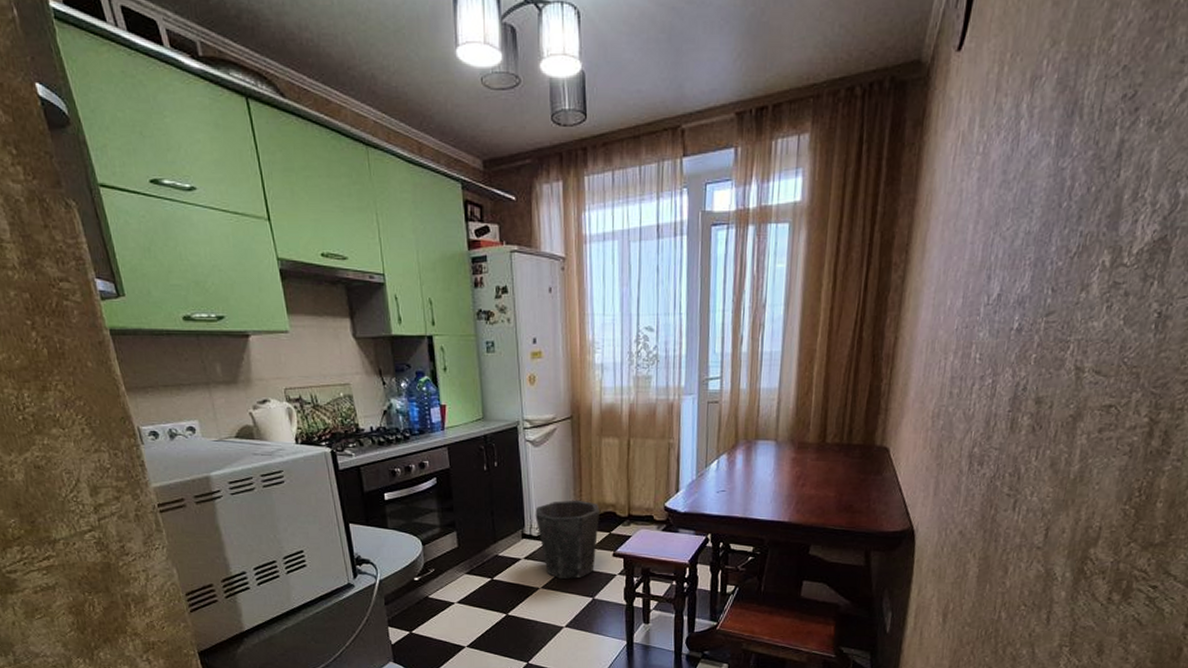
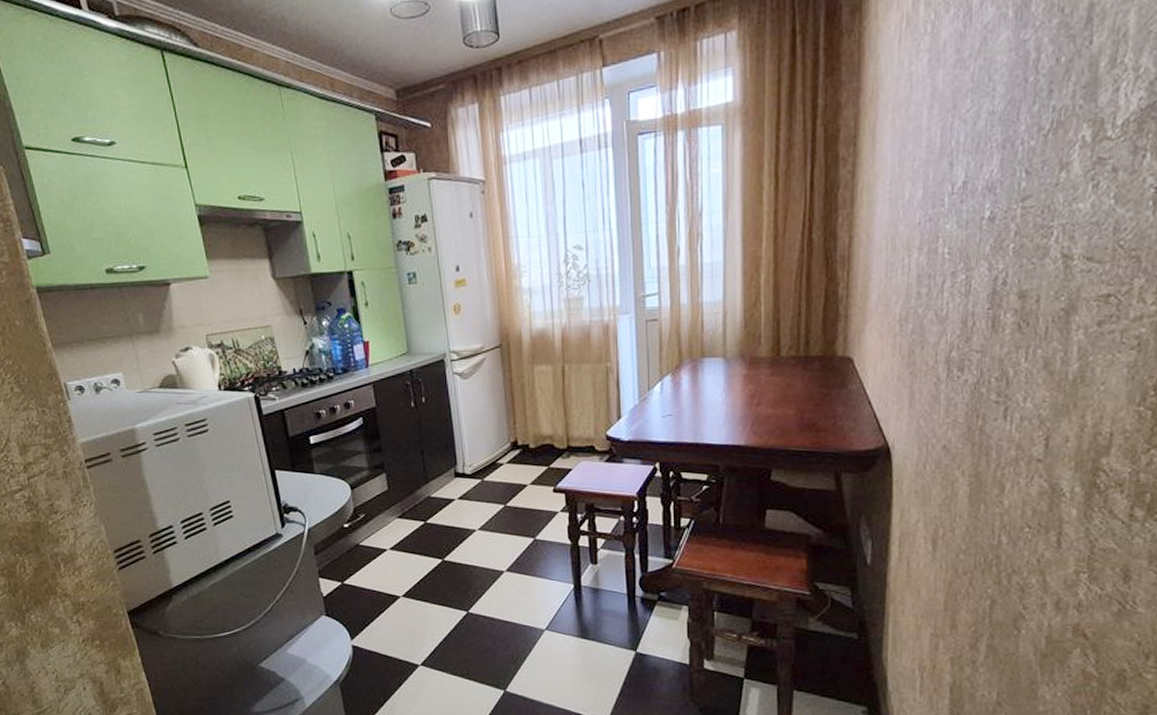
waste bin: present [535,500,600,579] -> none [467,433,537,519]

